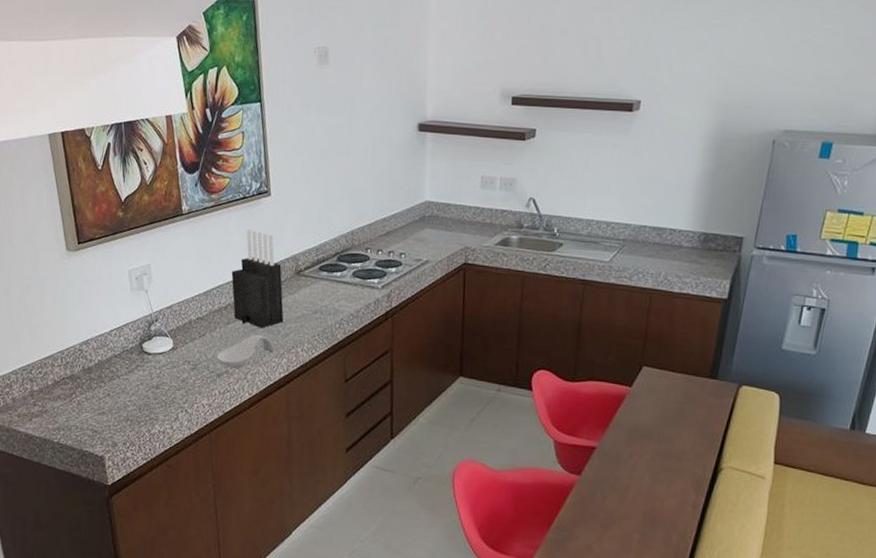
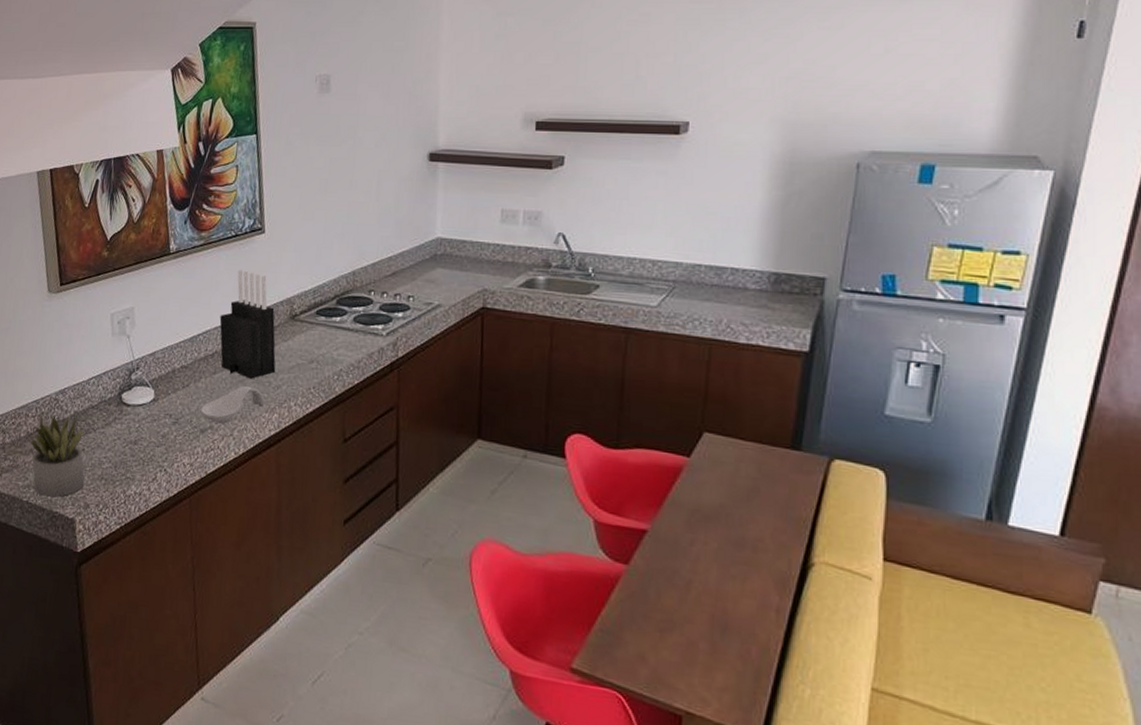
succulent plant: none [56,364,112,438] -> present [28,414,85,497]

